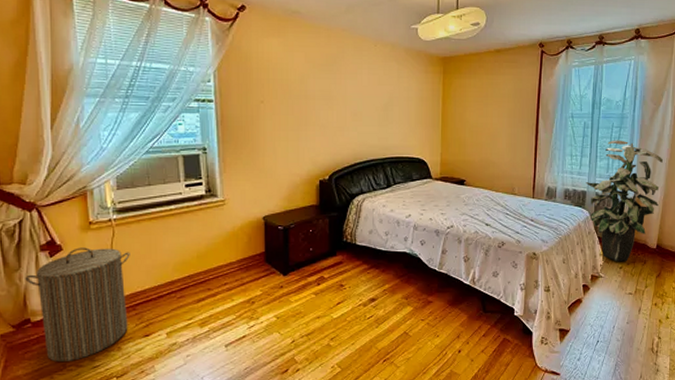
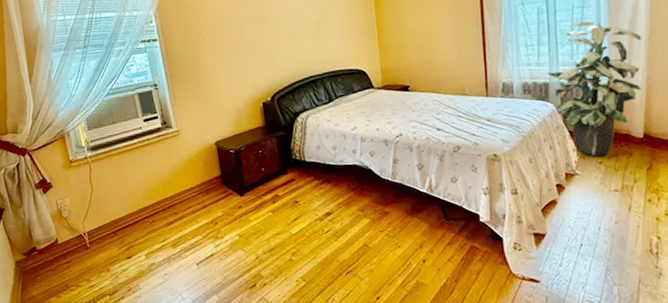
laundry hamper: present [25,247,130,362] -> none [27,182,113,283]

